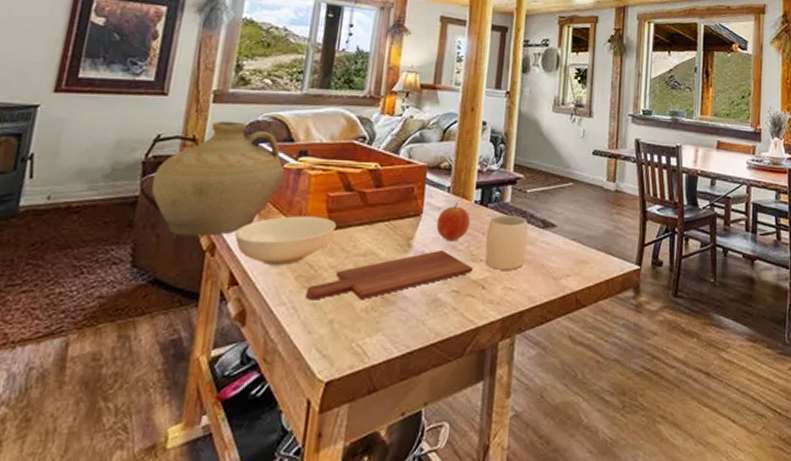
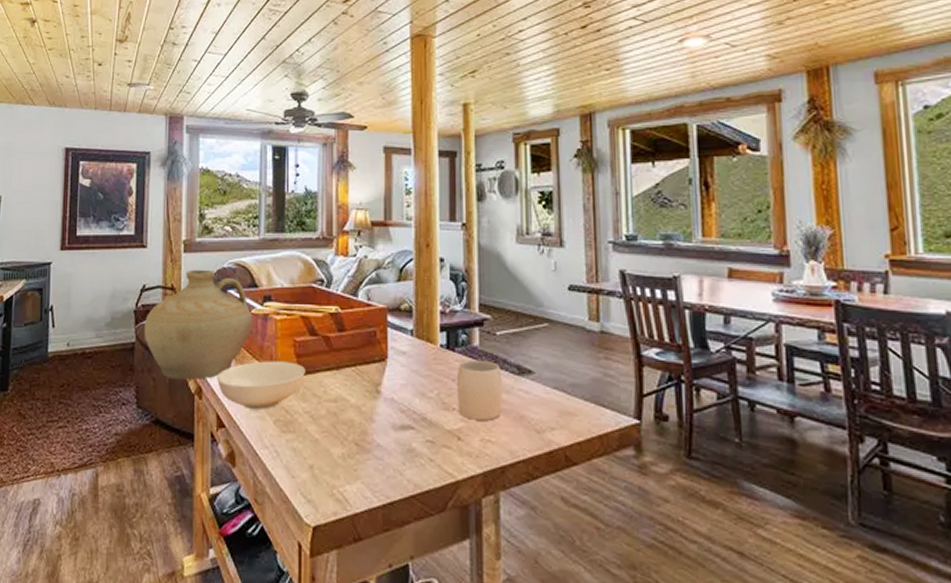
cutting board: present [306,249,473,300] -> none [286,396,446,446]
fruit: present [436,201,471,242] -> none [403,345,439,389]

